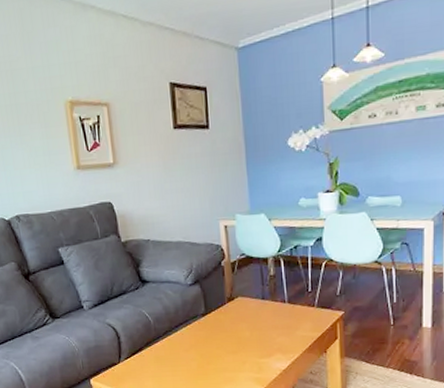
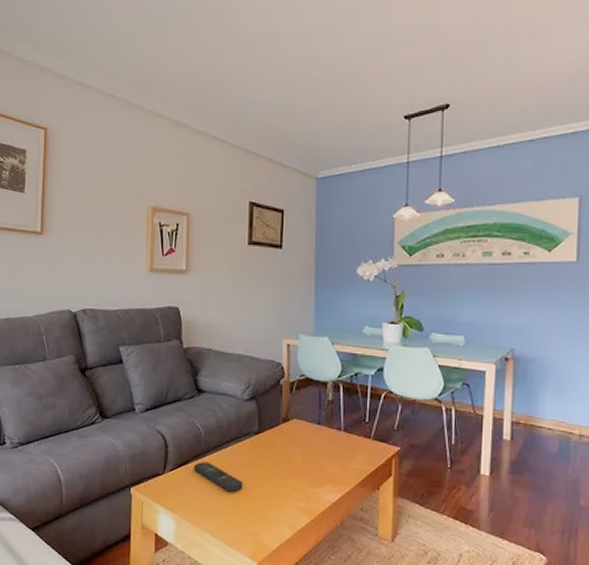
remote control: none [146,347,196,372] -> present [193,461,243,492]

